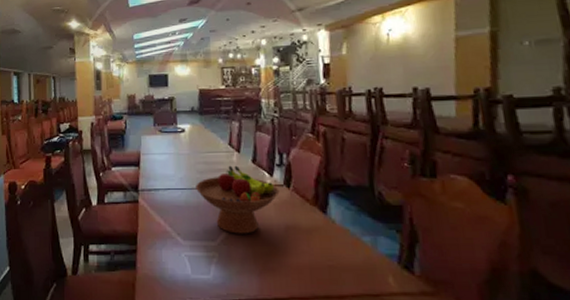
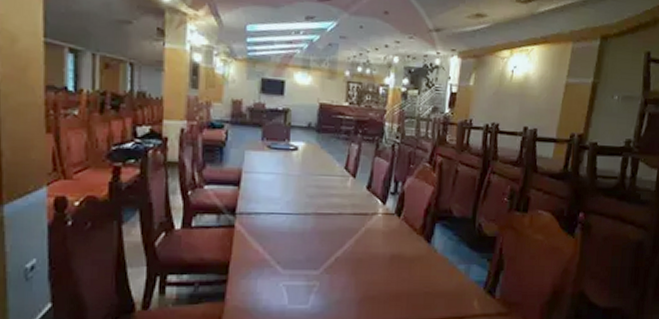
fruit bowl: present [196,165,280,234] -> none [303,191,390,263]

